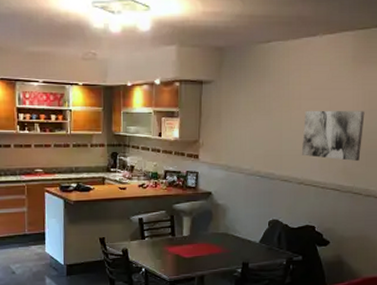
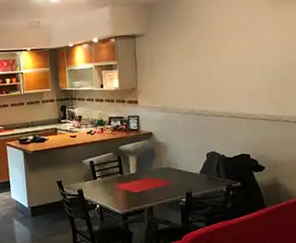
wall art: present [301,110,365,162] -> none [230,46,287,92]

